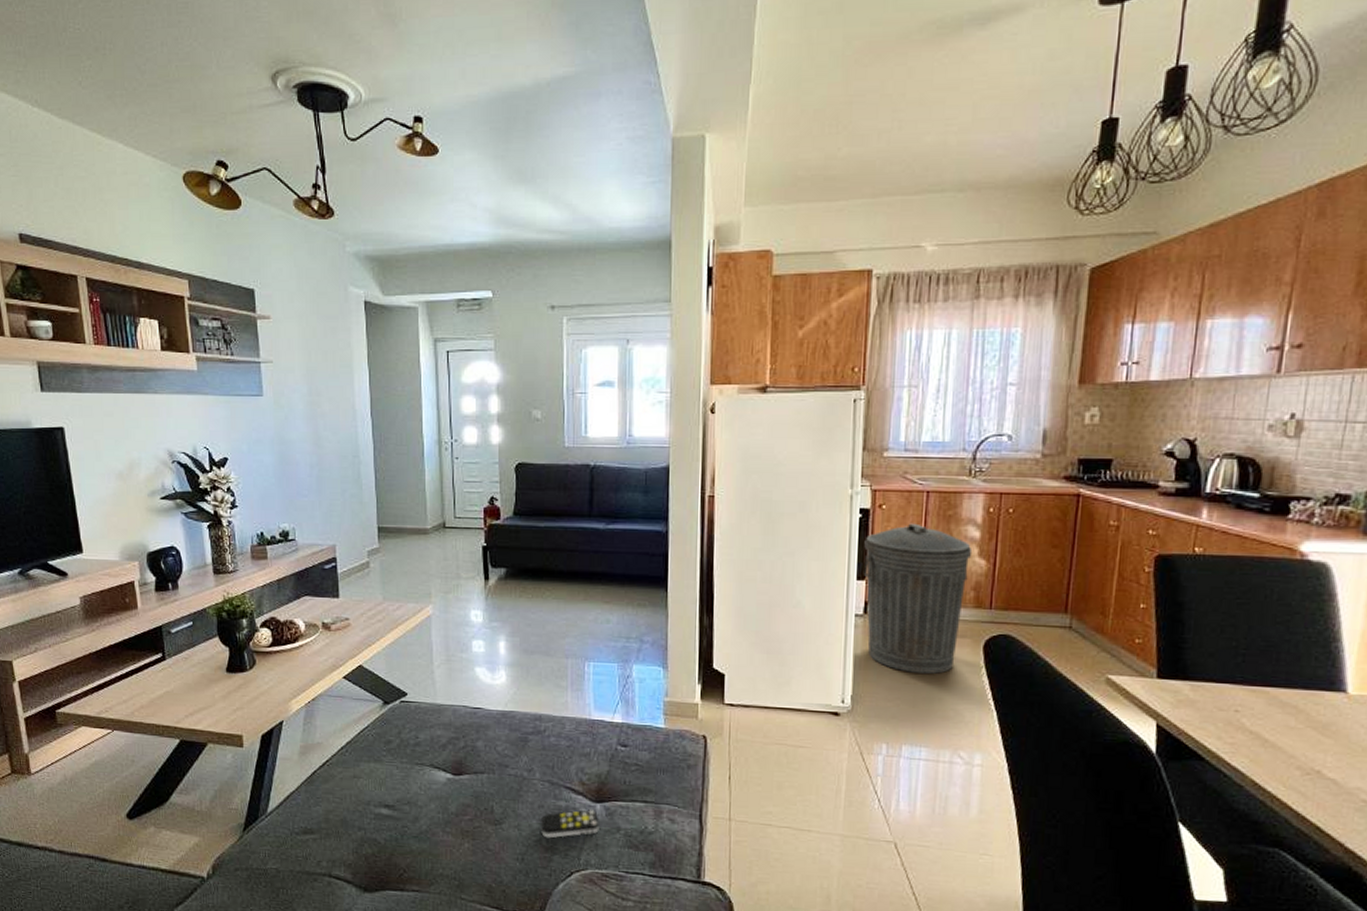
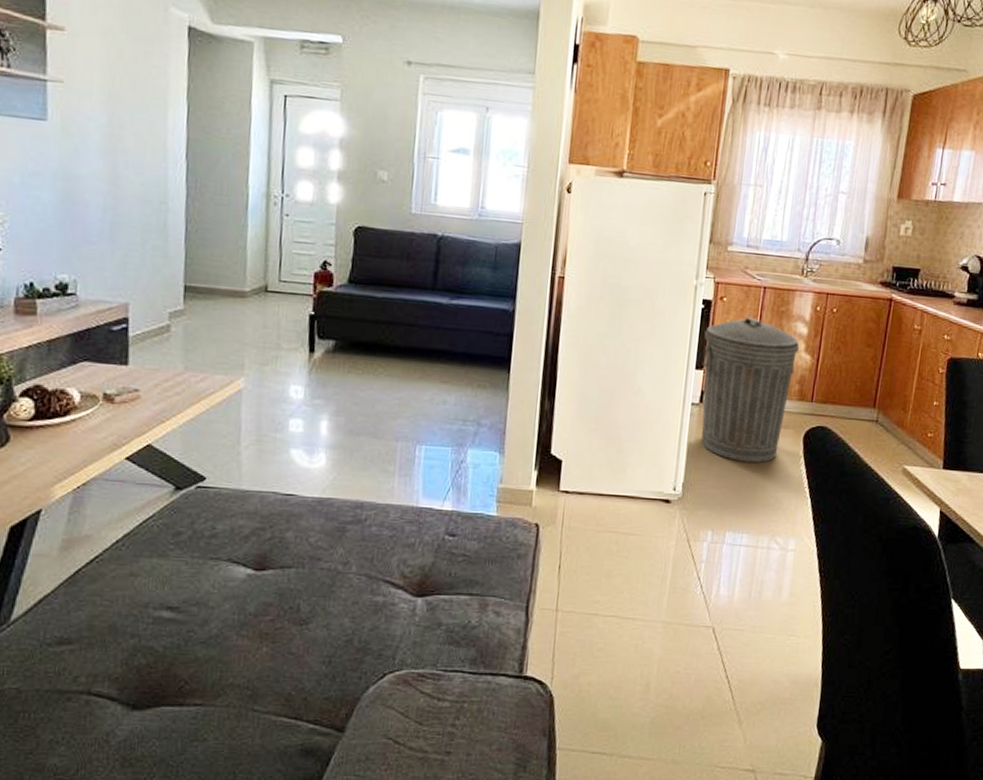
remote control: present [540,809,599,839] -> none [352,604,420,638]

